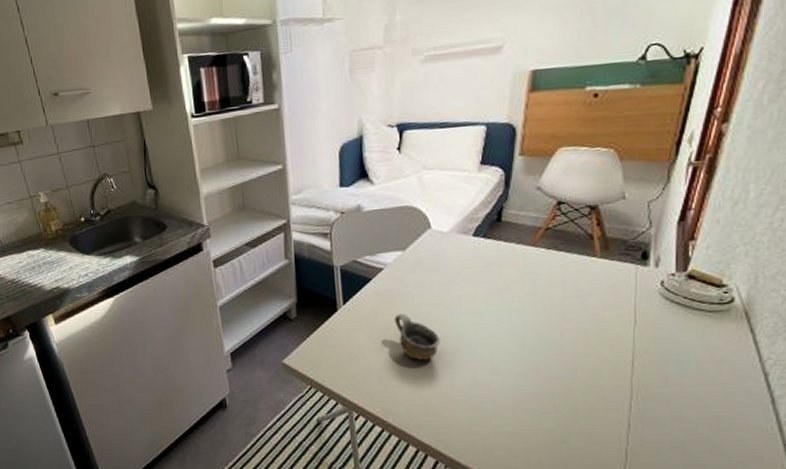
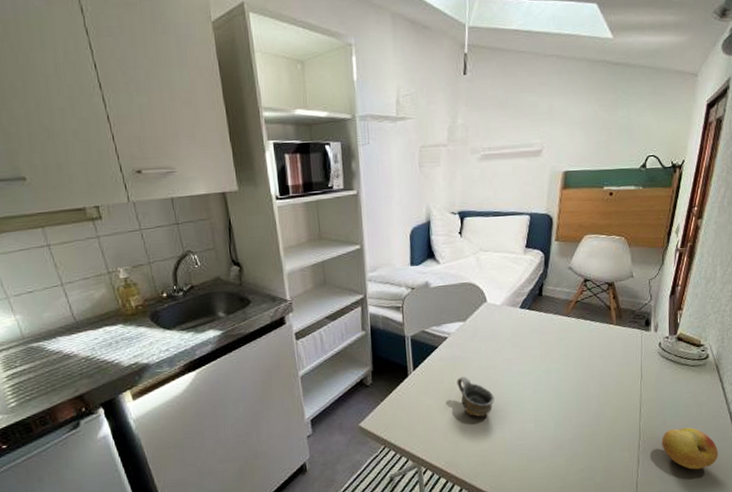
fruit: none [663,388,745,442] -> present [662,427,718,470]

